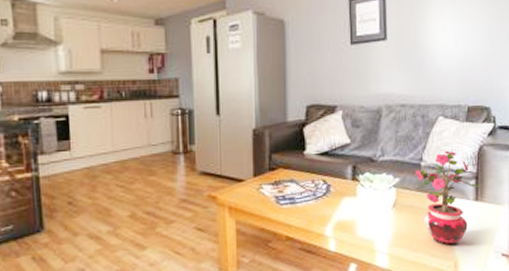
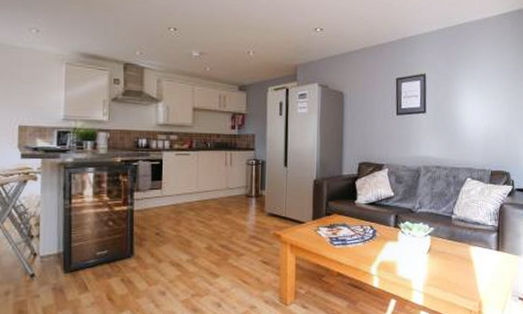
potted plant: present [414,149,479,246] -> none [446,205,500,288]

